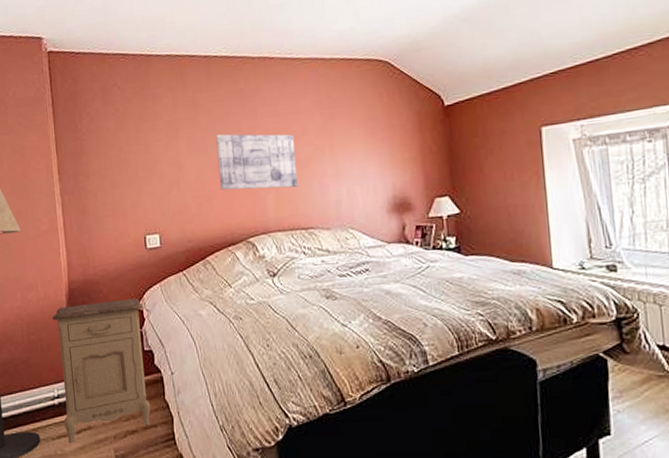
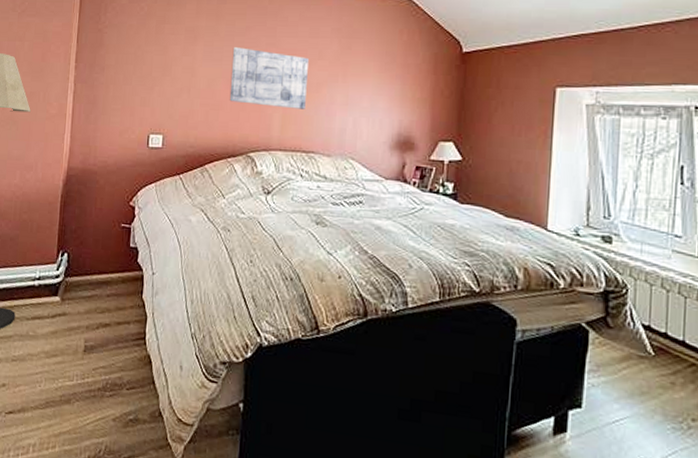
nightstand: present [52,298,151,443] -> none [40,191,136,326]

